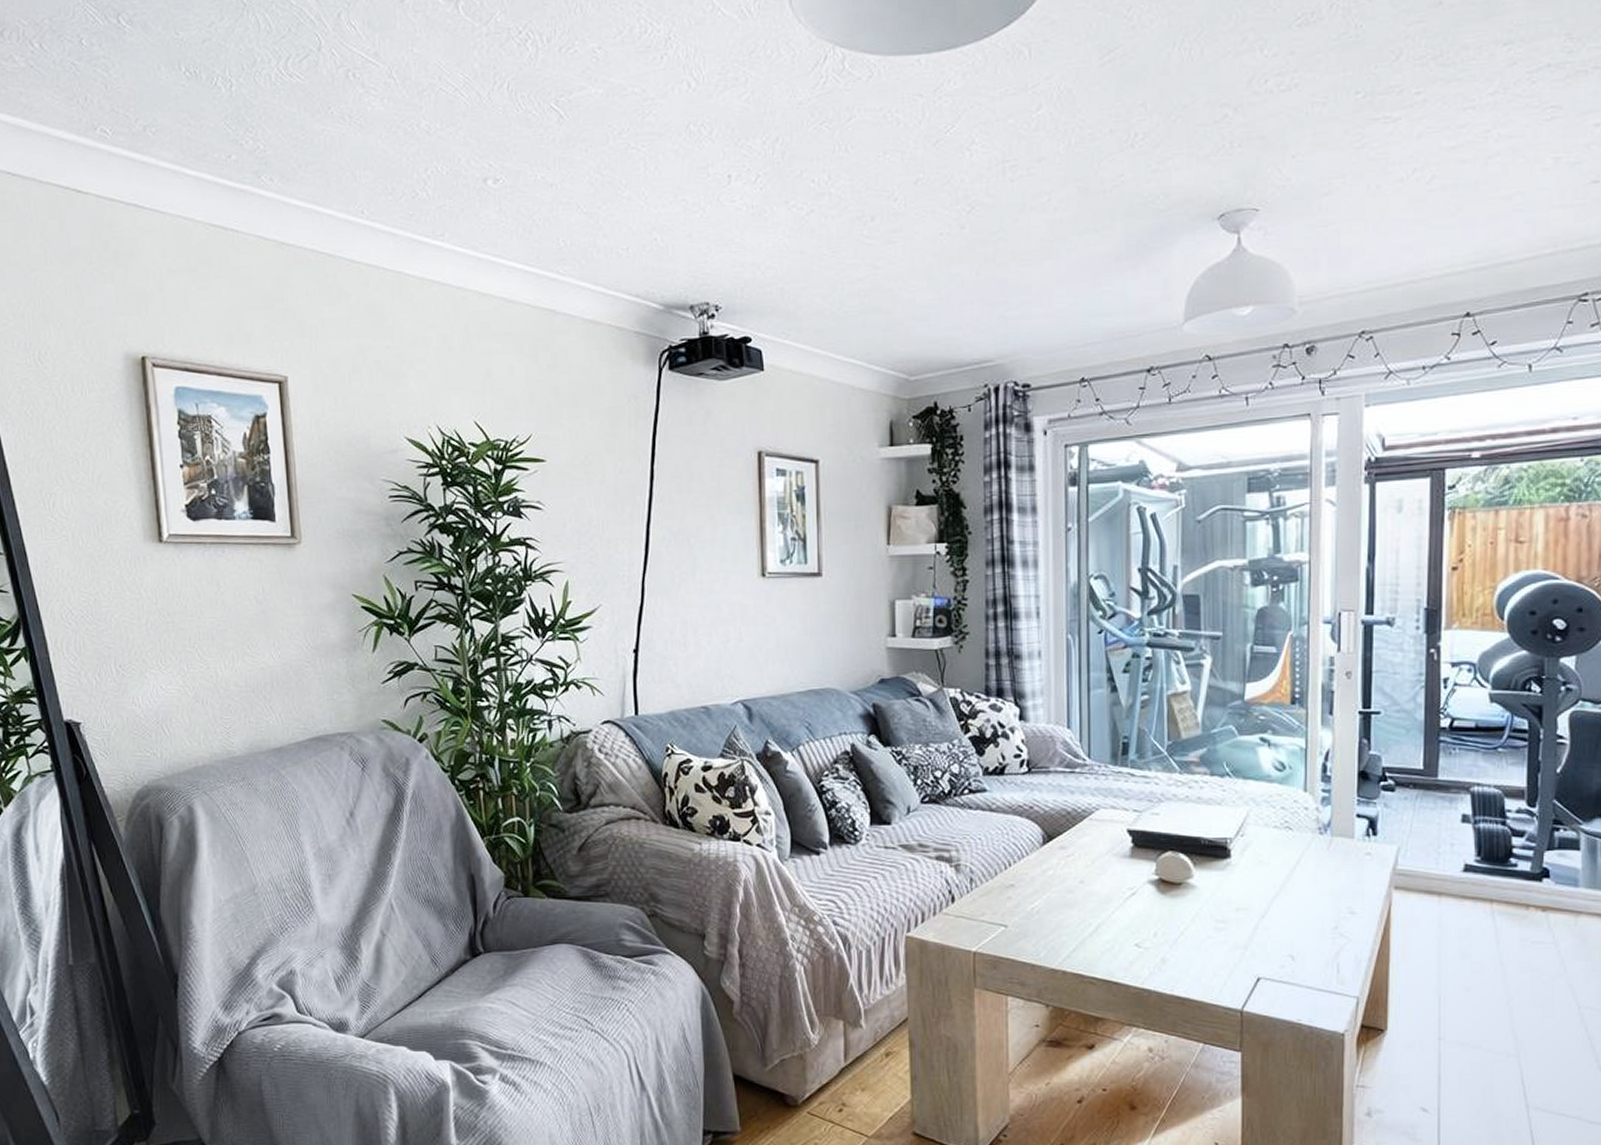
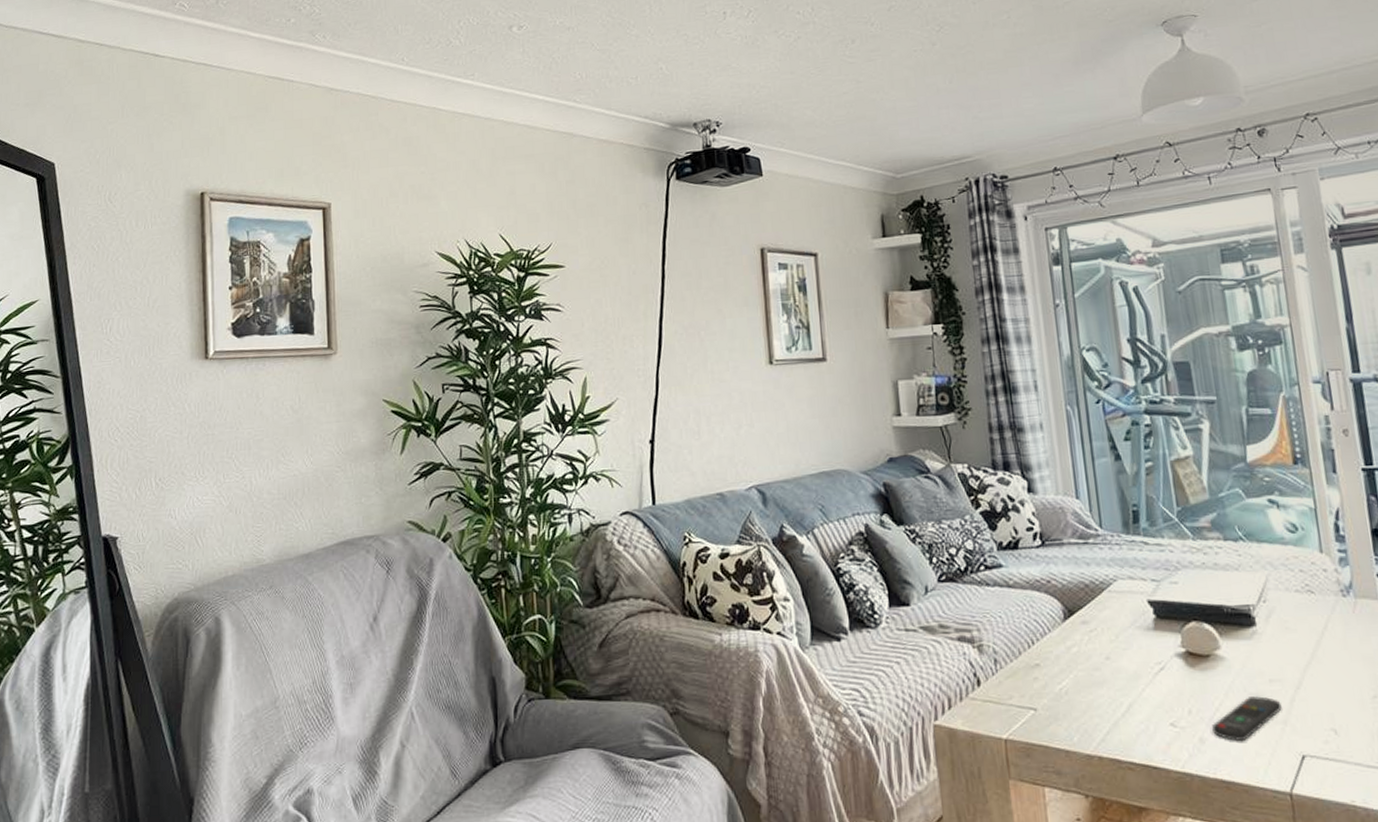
remote control: none [1175,923,1244,962] -> present [1212,696,1282,741]

